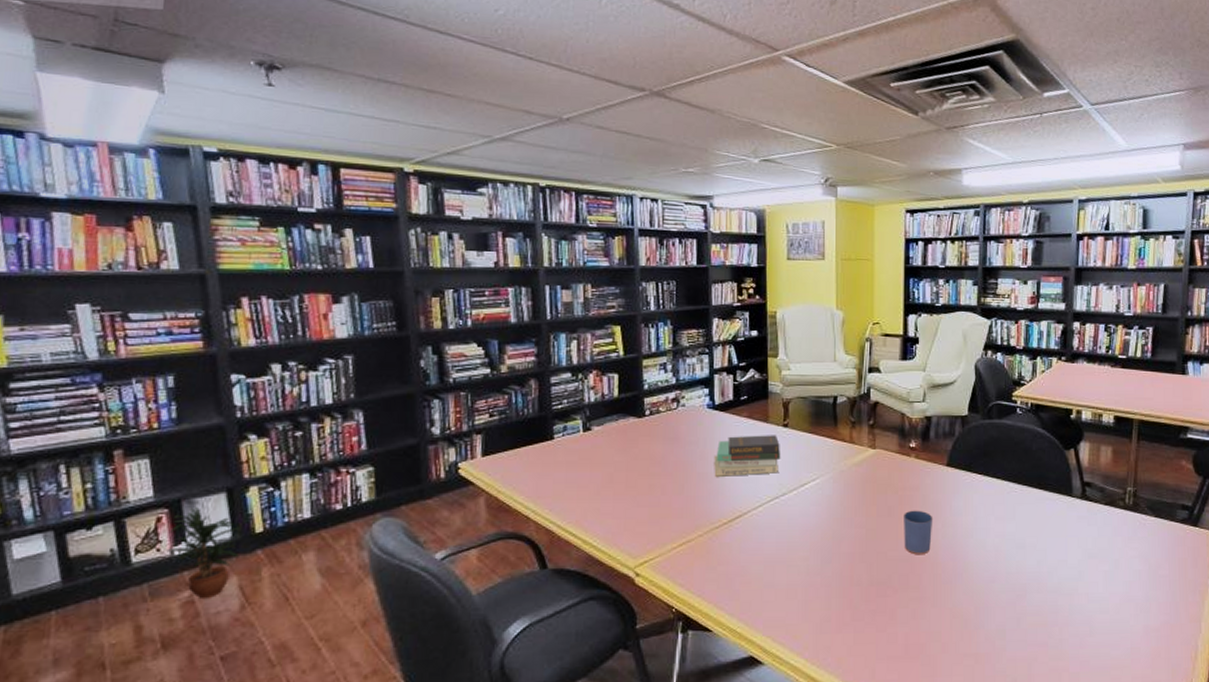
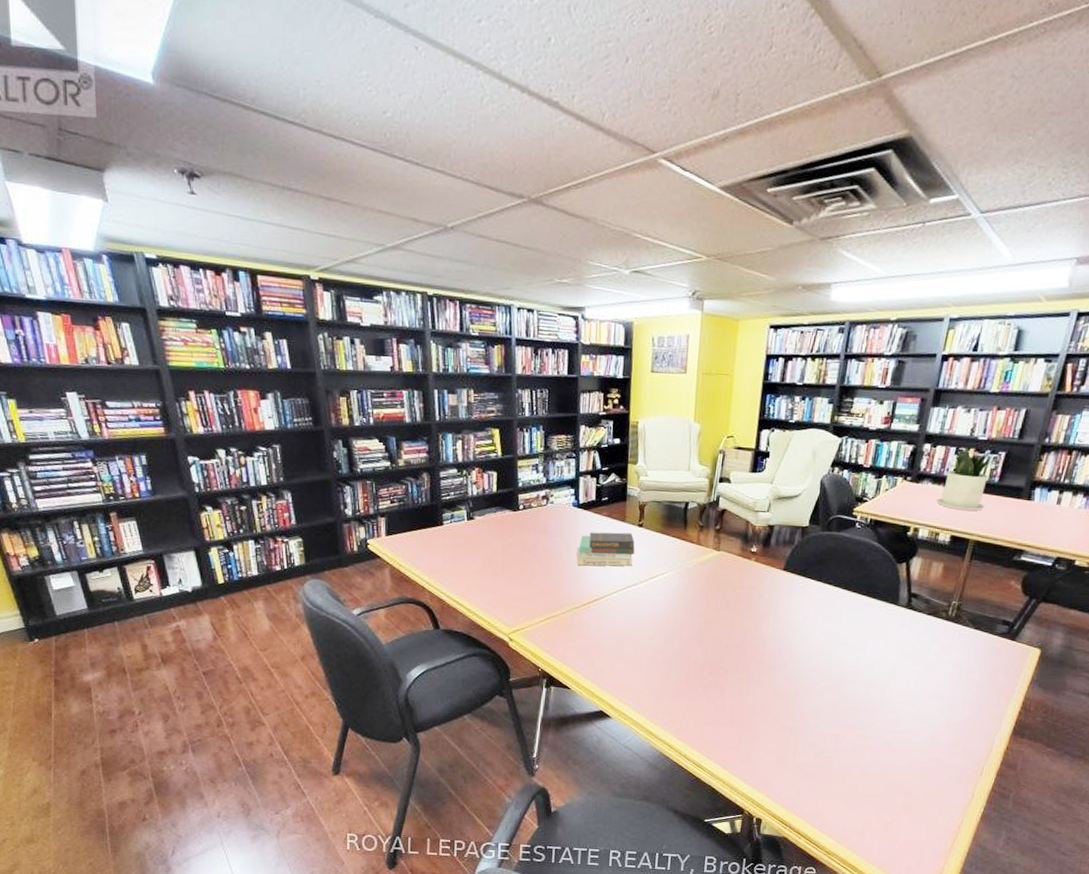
potted plant: present [166,508,242,600] -> none [157,561,209,630]
mug: present [904,510,933,555] -> none [737,606,766,644]
planter: none [1094,324,1142,389] -> present [936,447,994,511]

